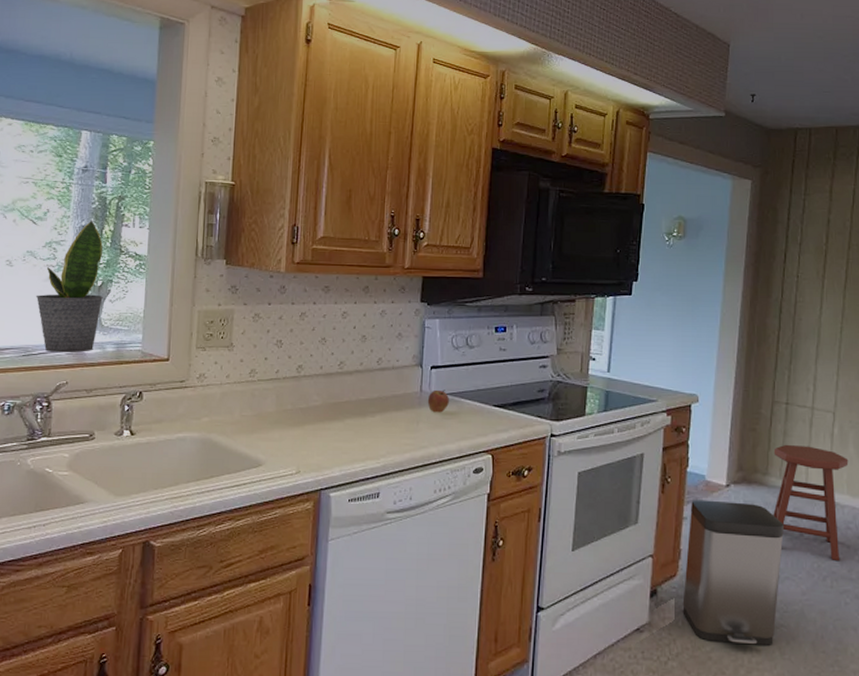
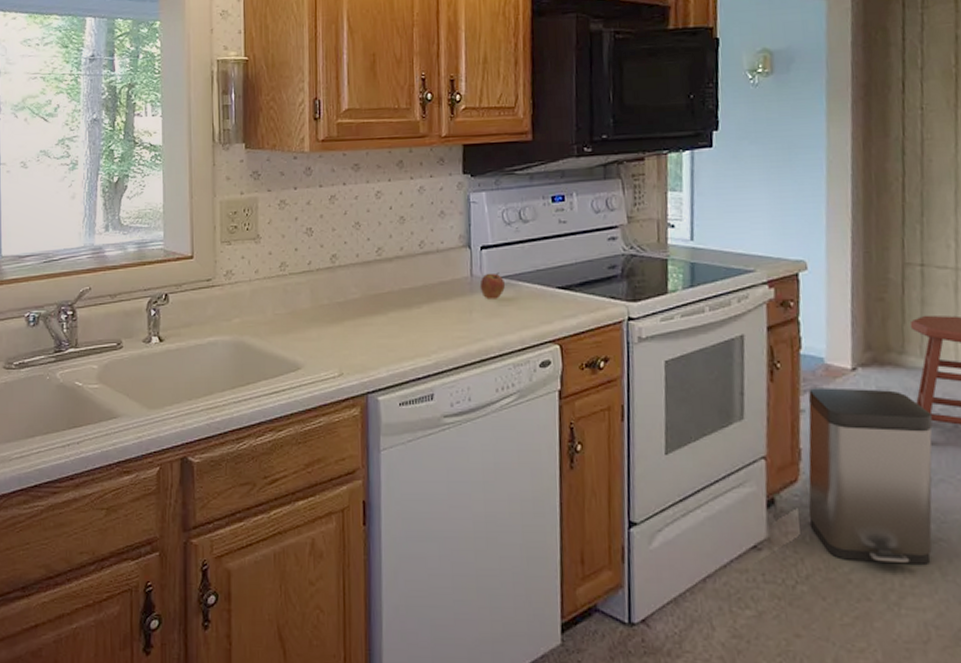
potted plant: present [35,220,103,353] -> none [52,111,120,257]

